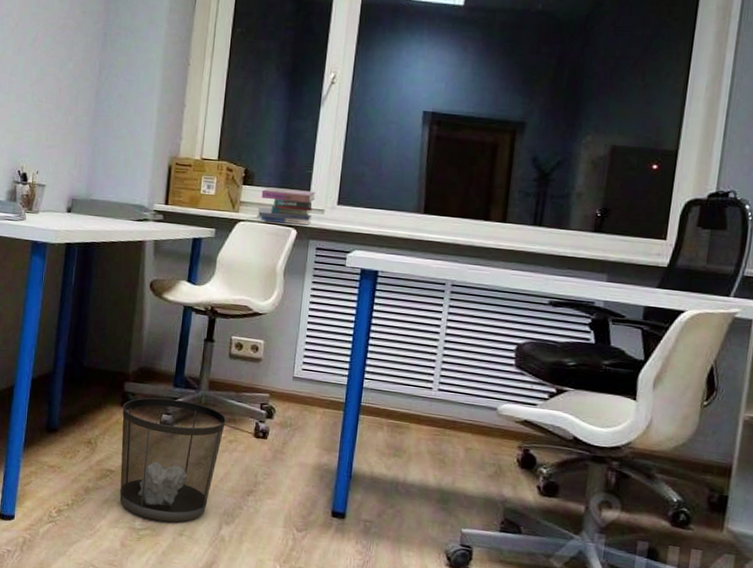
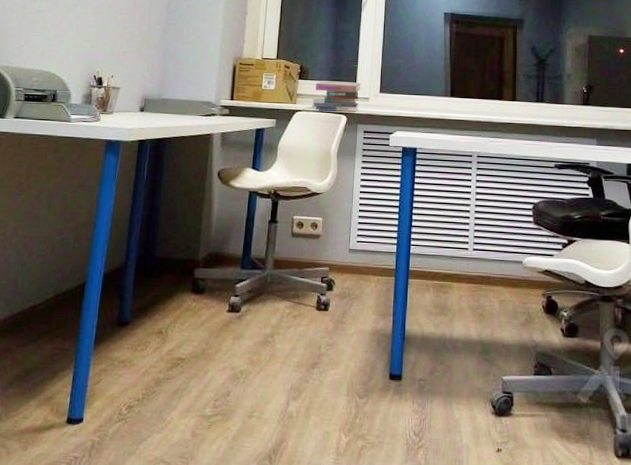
waste bin: present [119,397,227,523] -> none [190,281,291,405]

